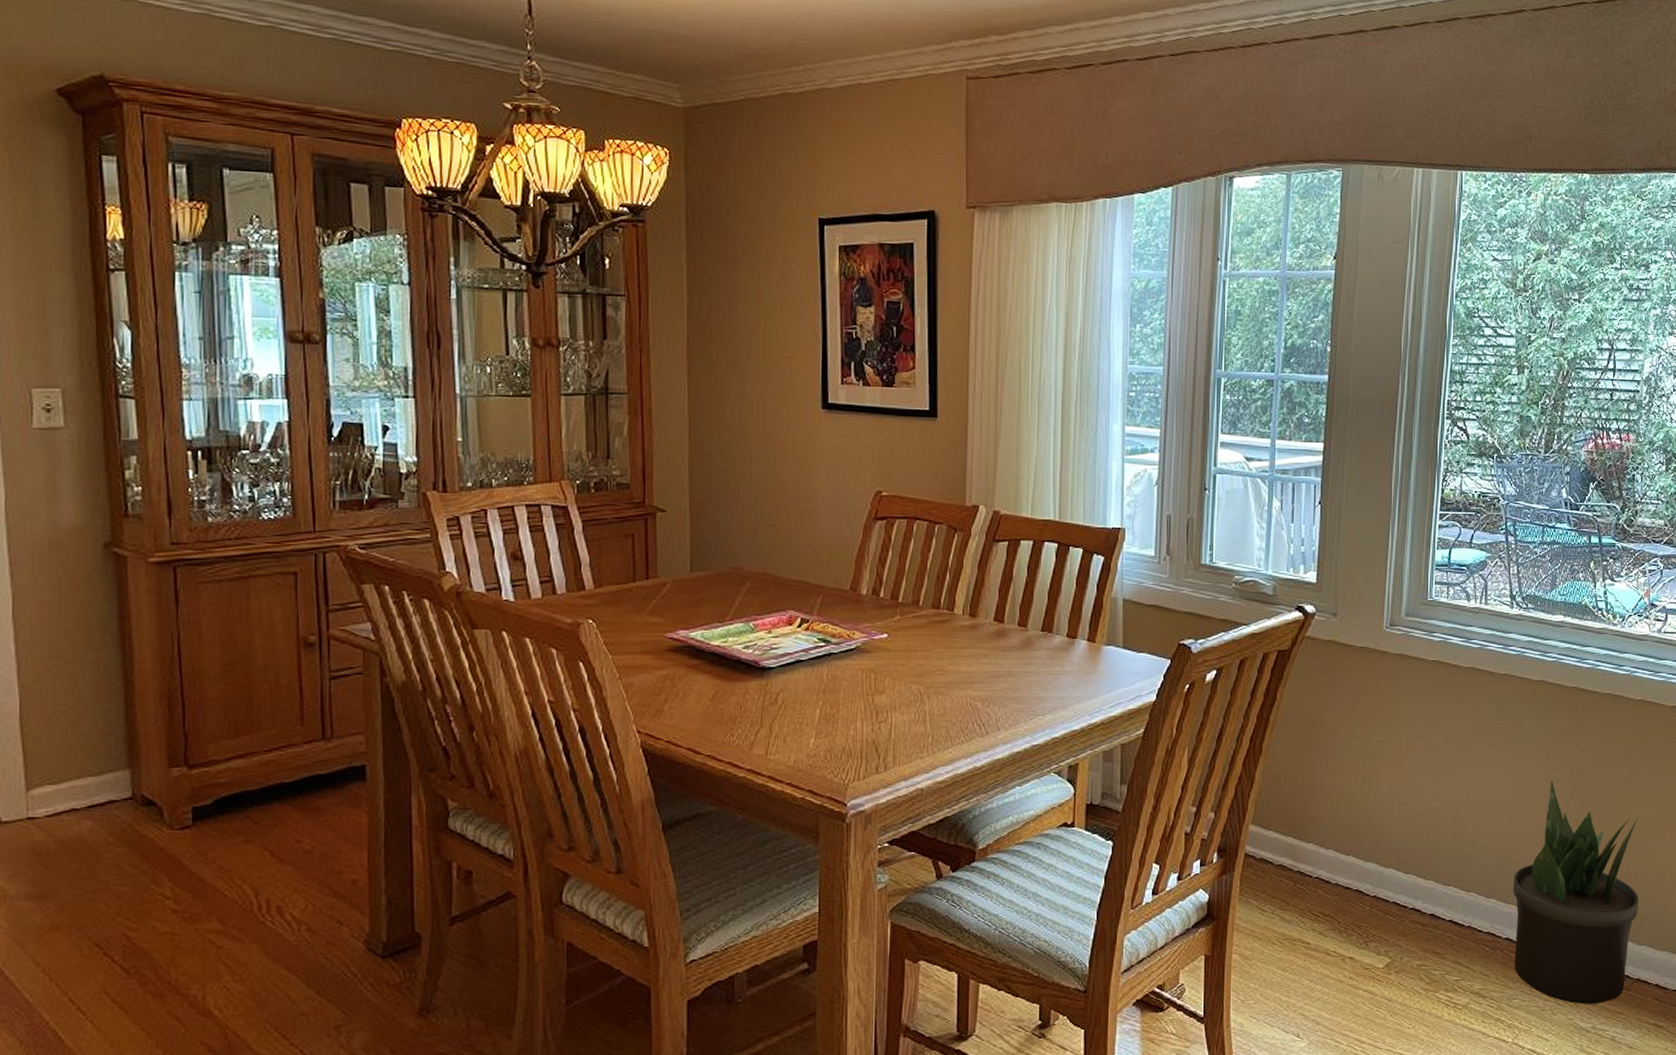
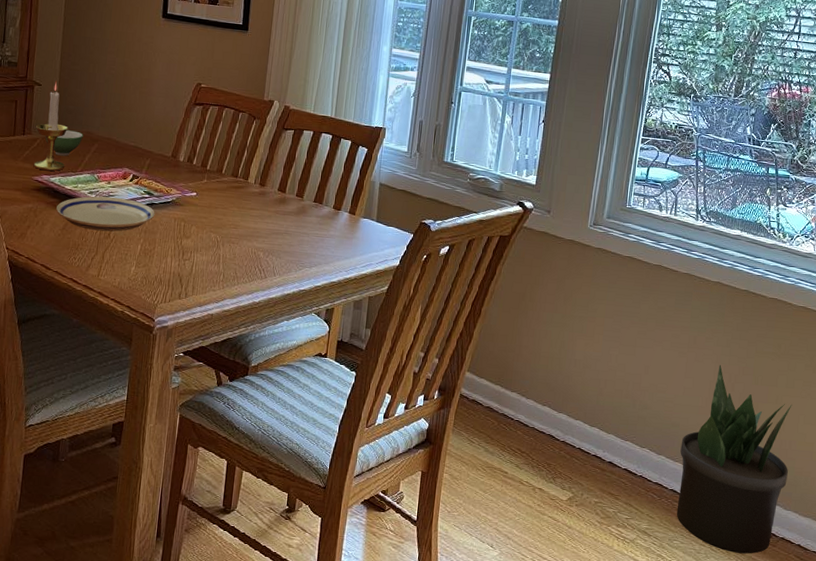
candlestick: none [662,504,709,624] -> present [33,81,69,171]
bowl: none [677,567,729,603] -> present [45,130,83,156]
plate: none [701,651,835,696] -> present [56,196,155,232]

